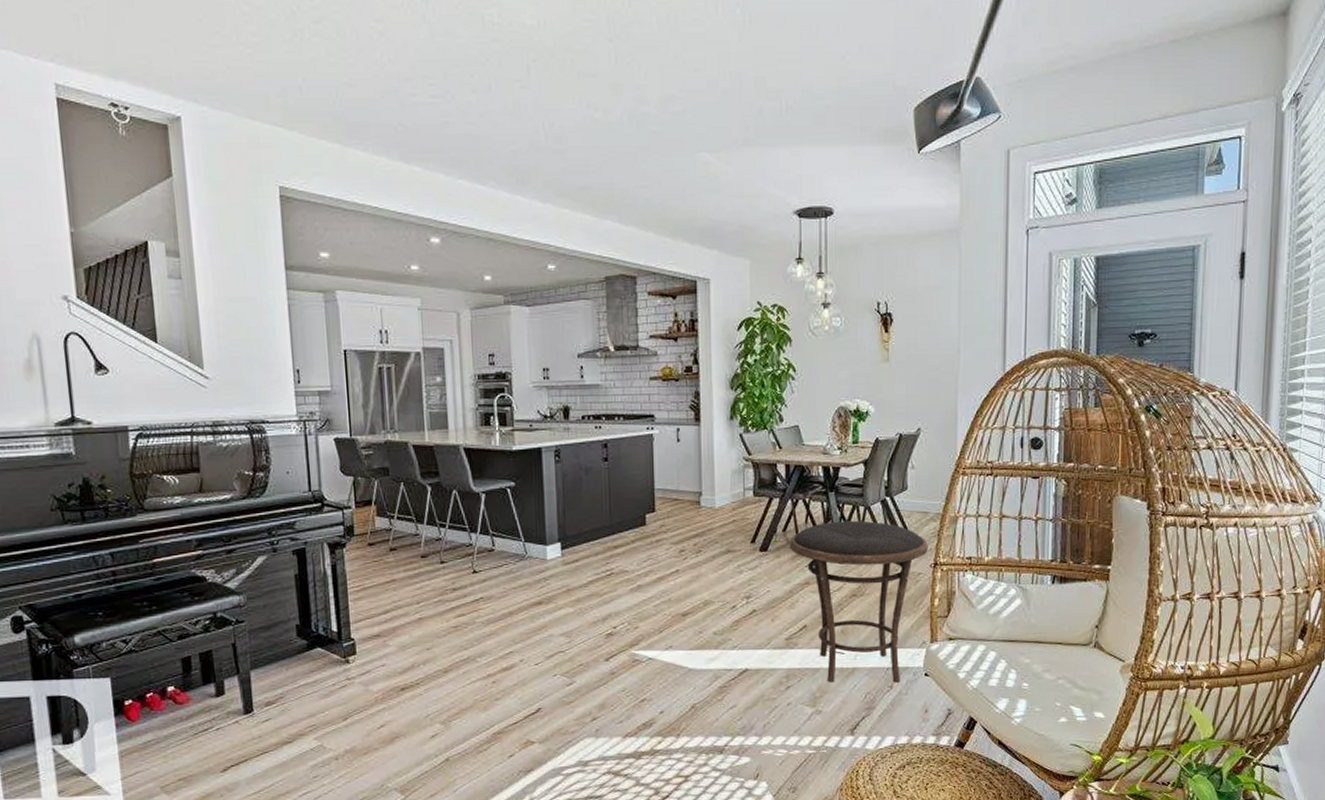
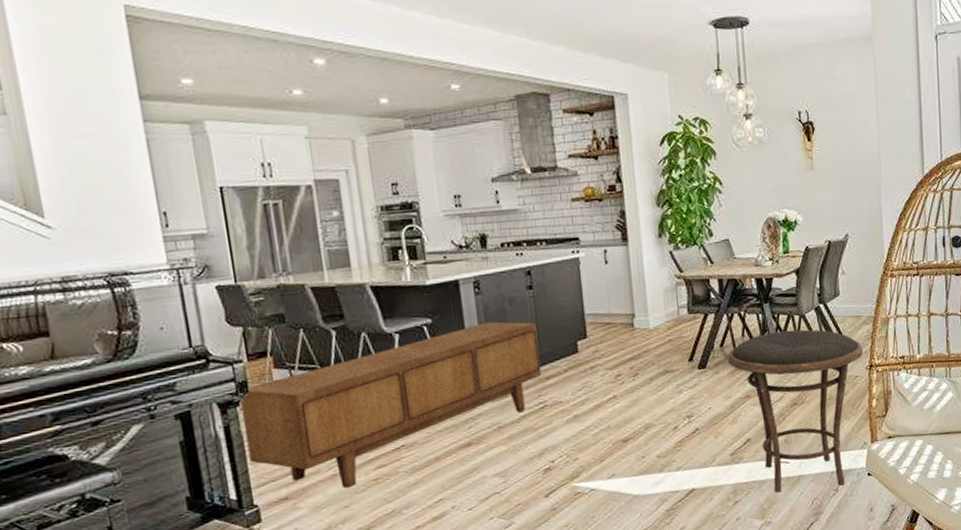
sideboard: none [347,489,611,632] -> present [241,321,542,489]

